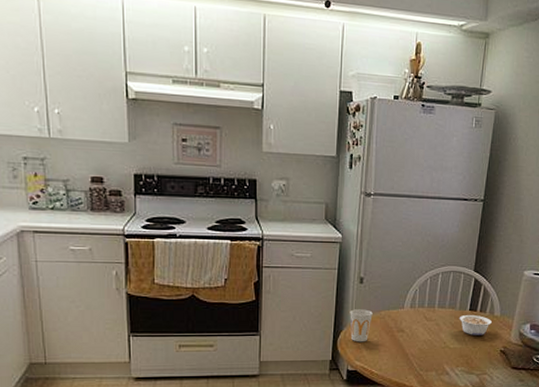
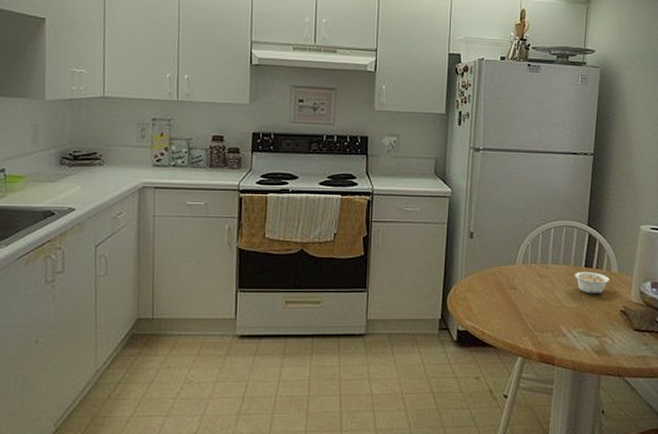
cup: present [350,309,373,342] -> none [460,265,483,300]

